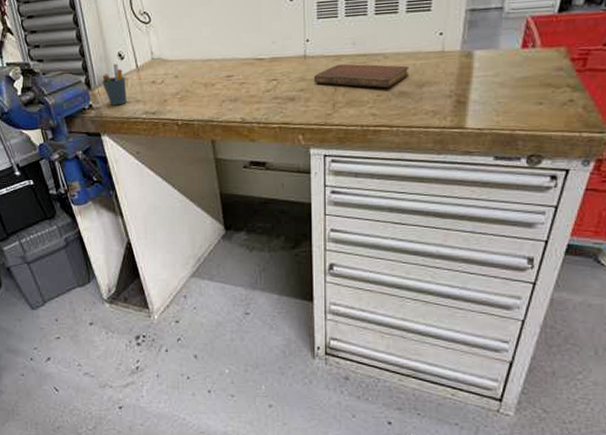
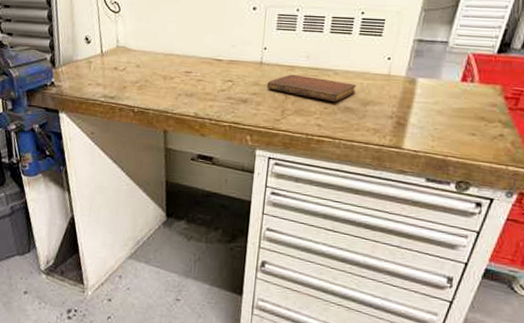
pen holder: present [101,63,127,106] -> none [66,46,89,86]

